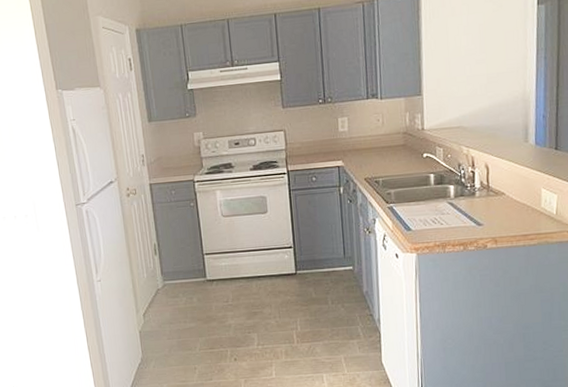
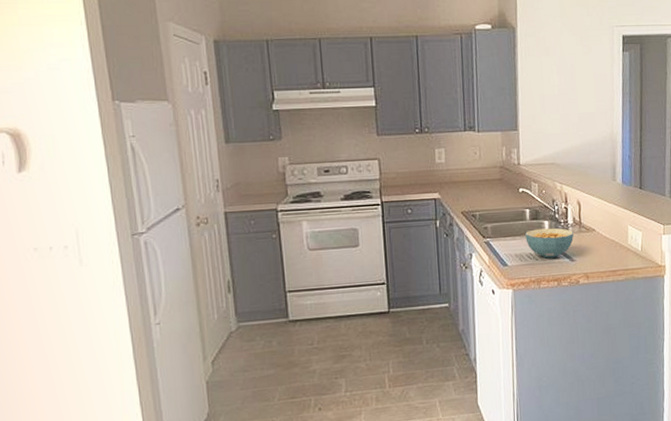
cereal bowl: none [430,192,481,223] -> present [525,228,574,259]

